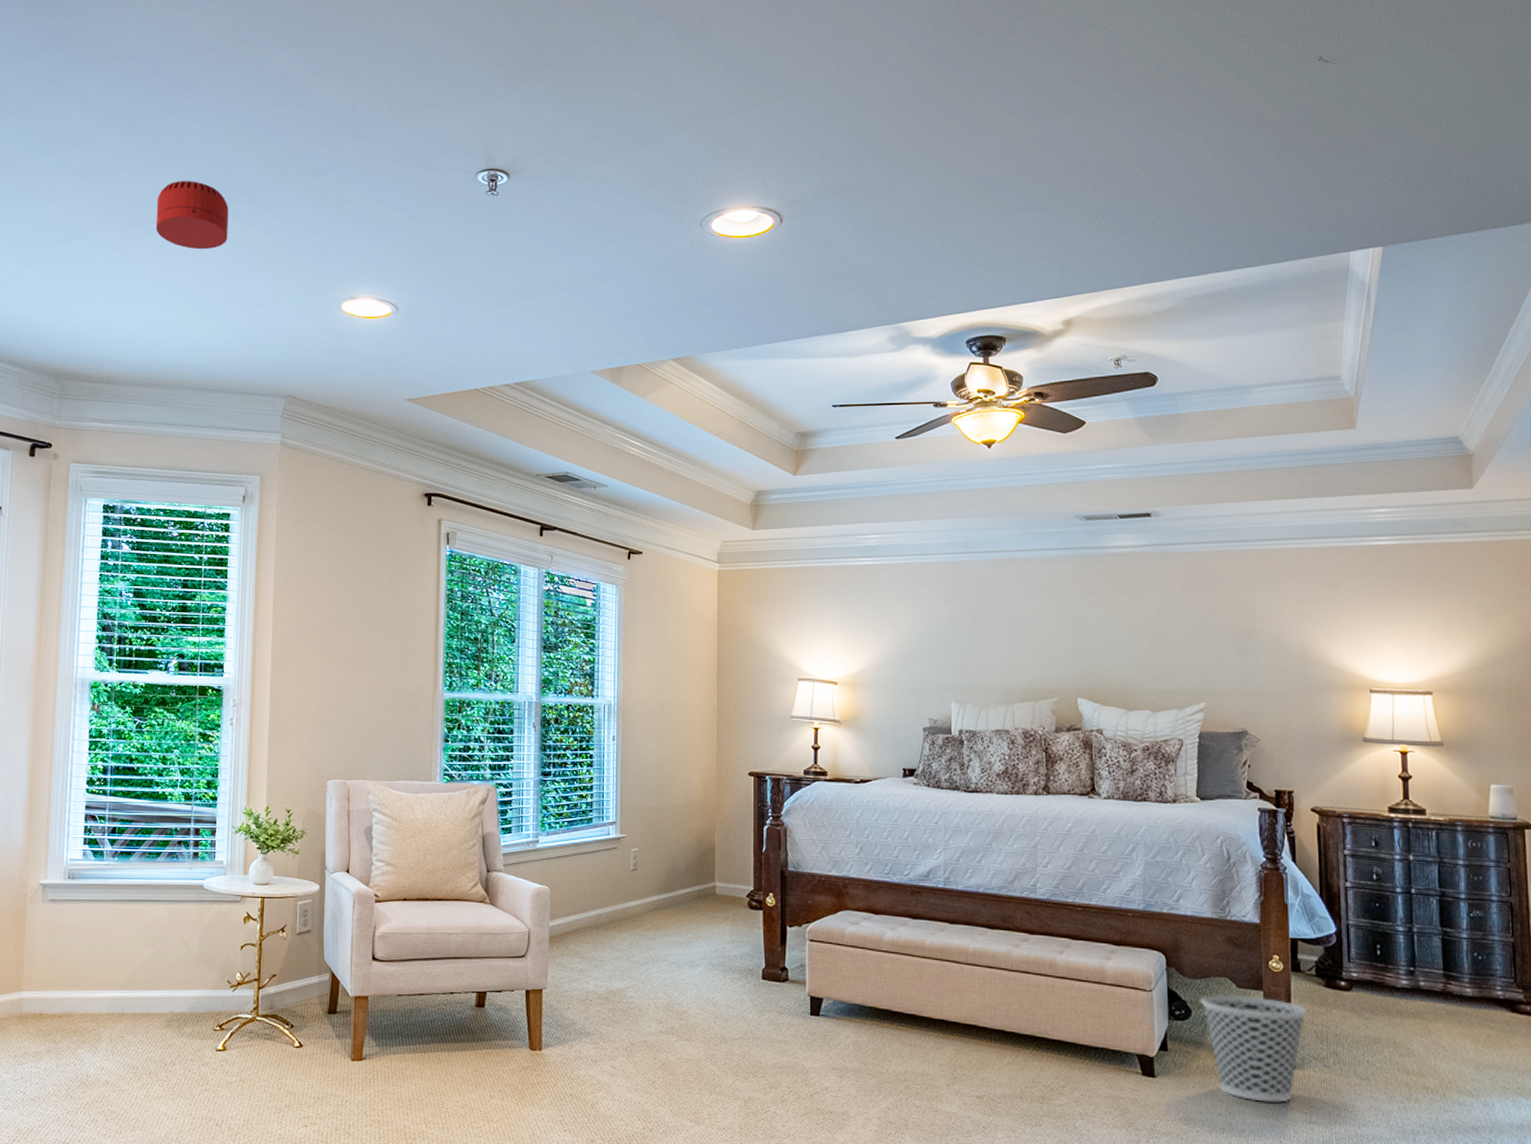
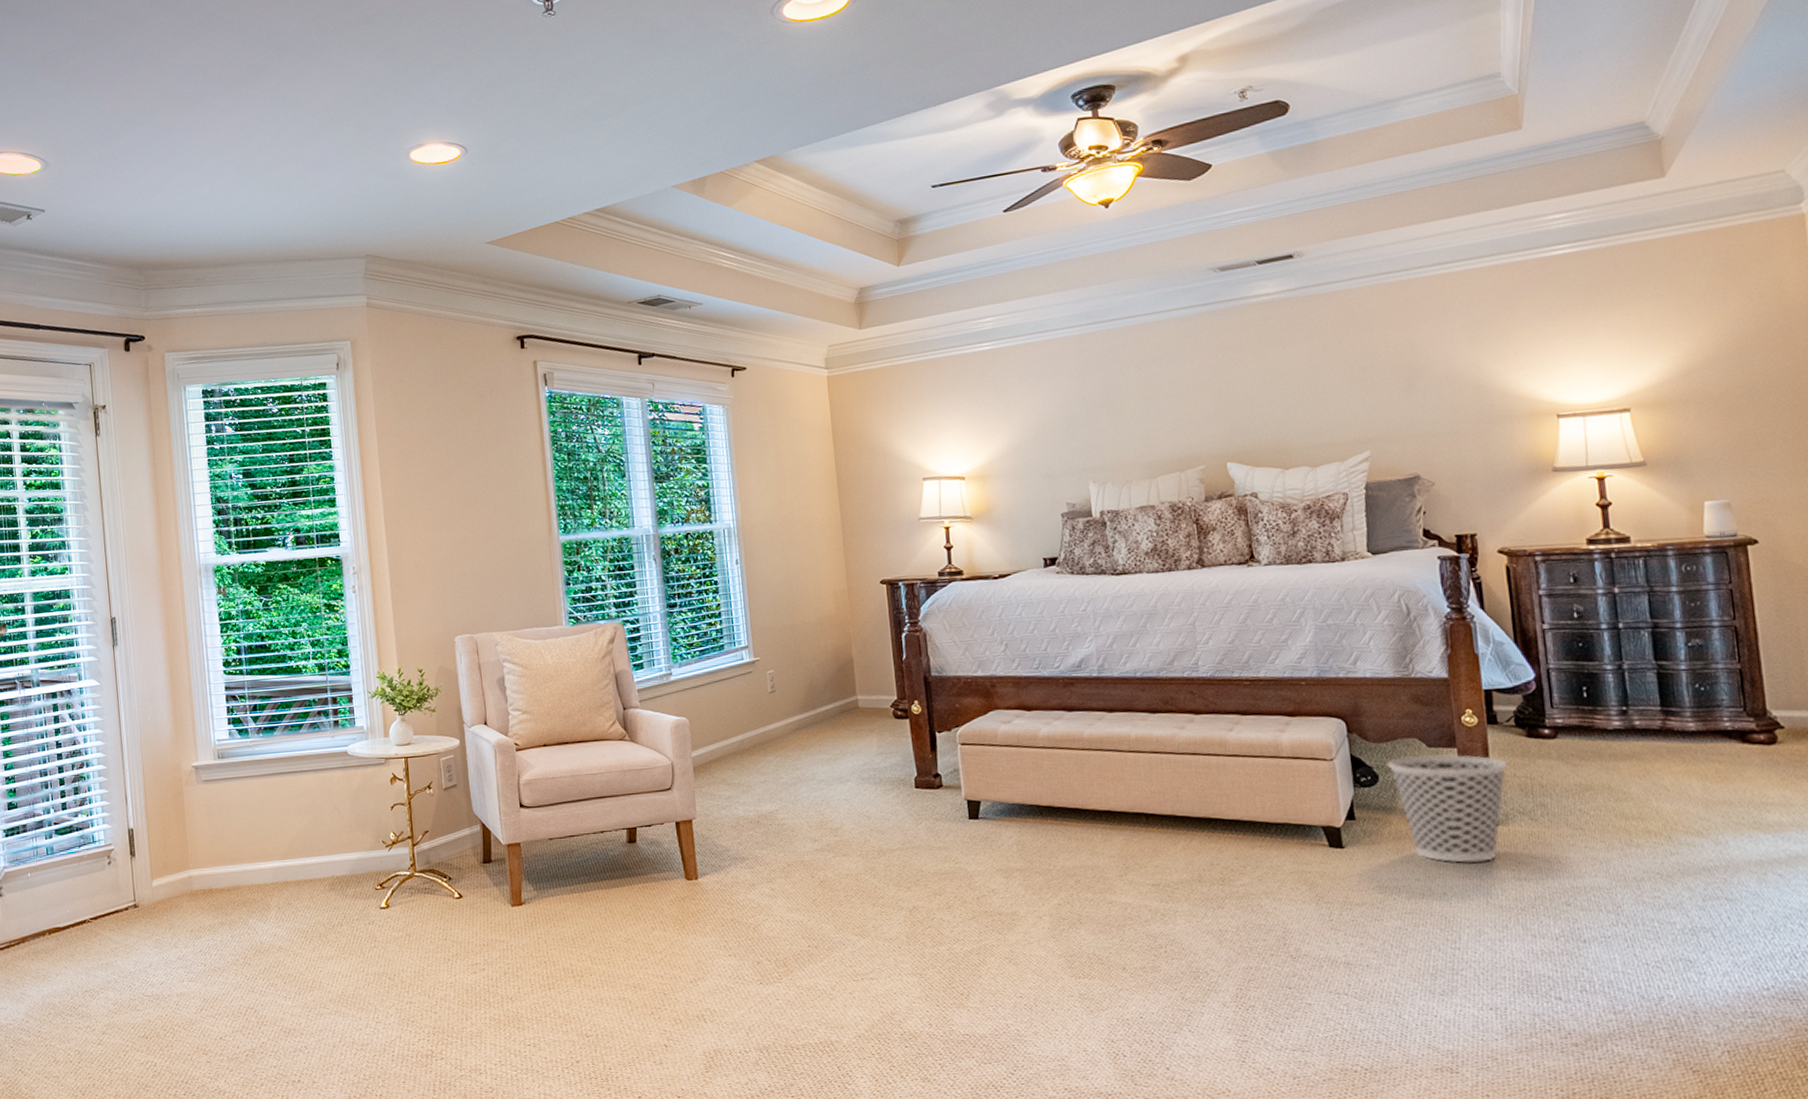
smoke detector: present [155,181,229,250] -> none [212,48,288,119]

